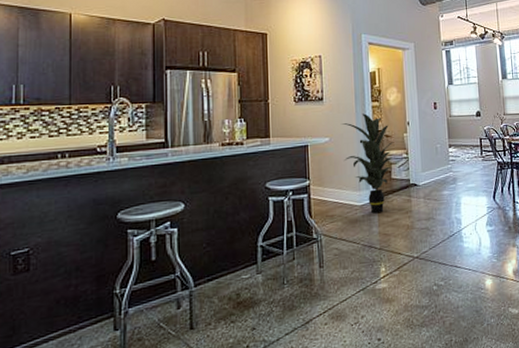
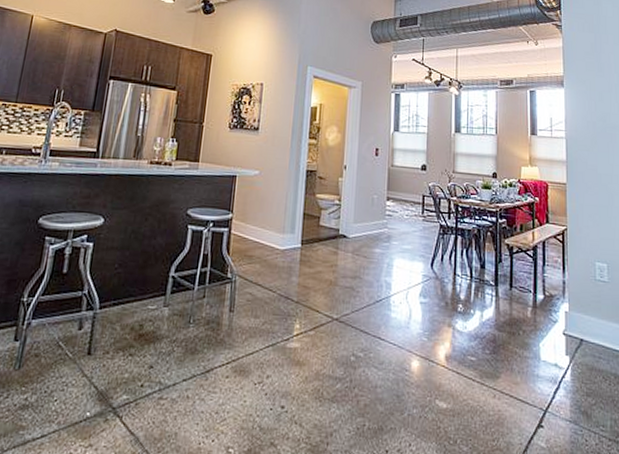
indoor plant: present [342,113,403,214] -> none [272,150,334,262]

